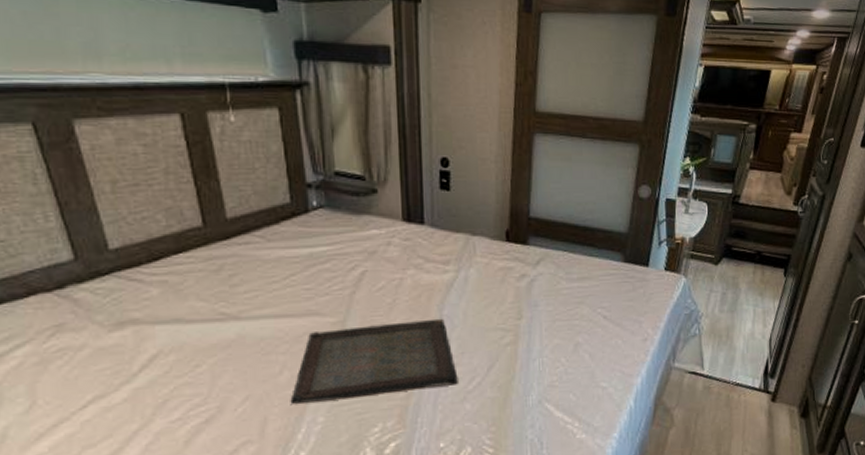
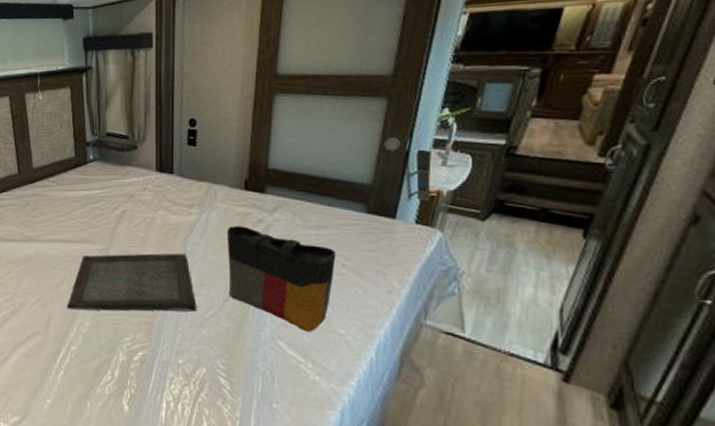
tote bag: none [488,282,598,390] -> present [226,226,336,332]

